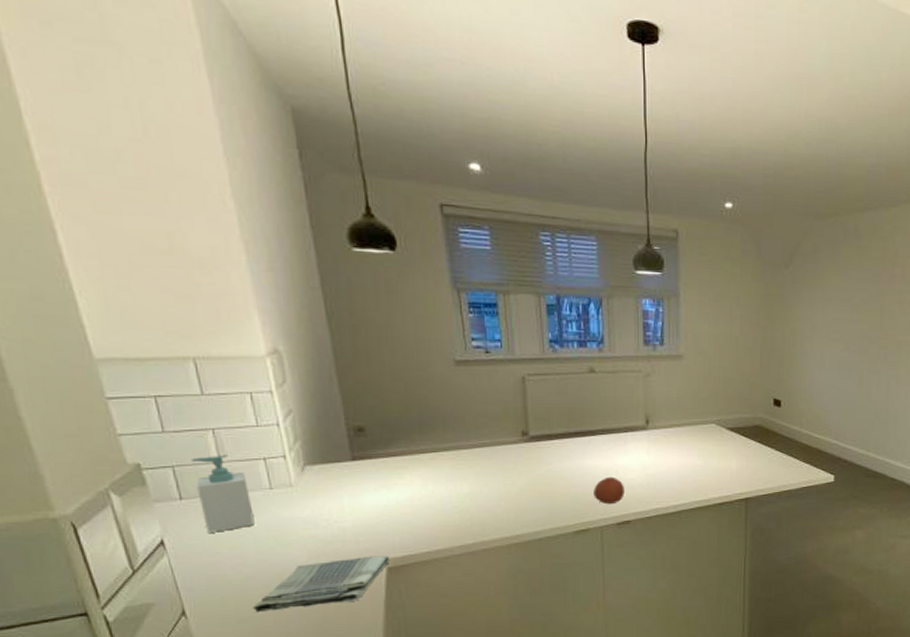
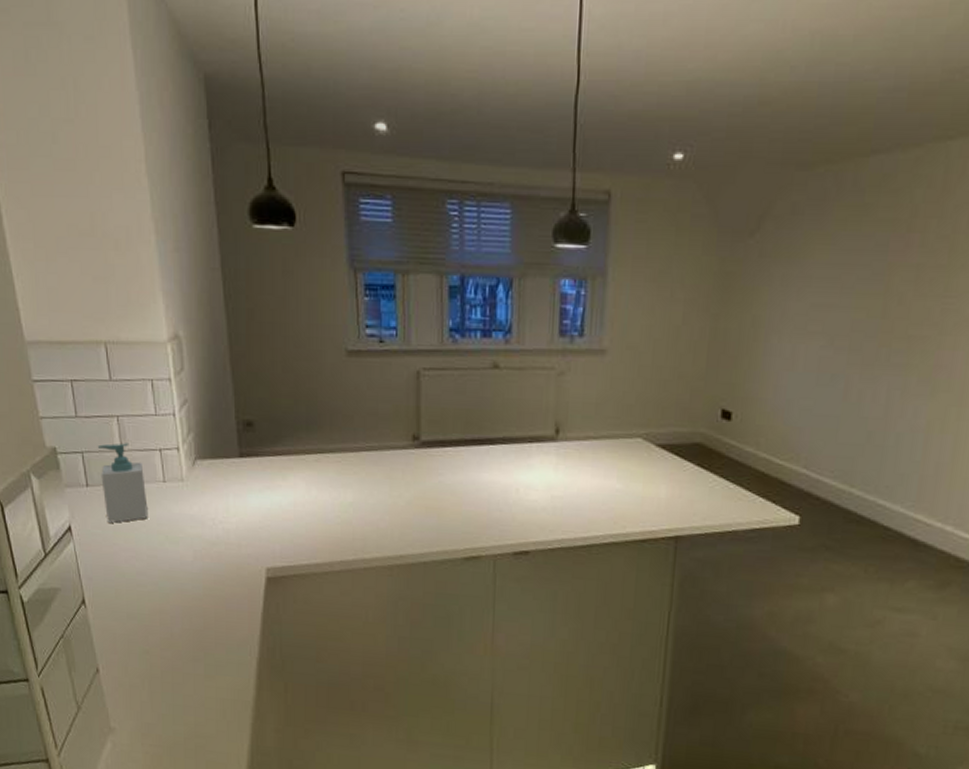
dish towel: present [253,555,389,613] -> none [142,562,269,611]
fruit: present [593,476,624,505] -> none [488,495,525,530]

